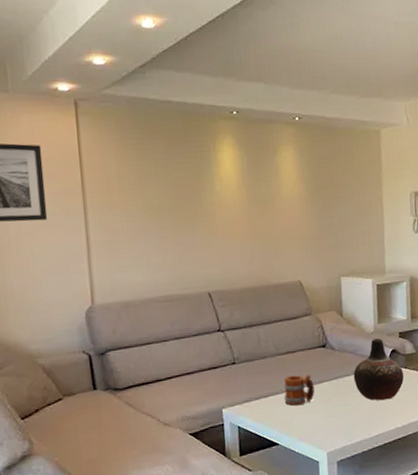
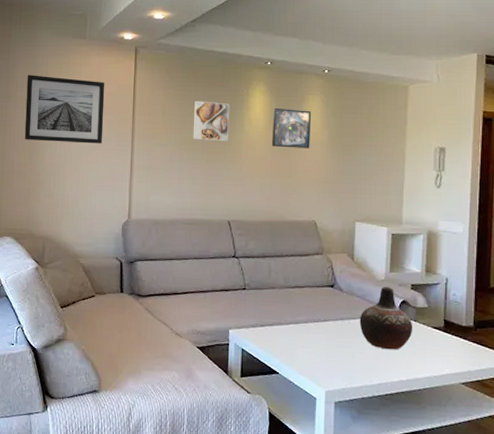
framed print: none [154,160,198,206] -> present [192,101,230,141]
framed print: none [244,162,288,206] -> present [272,107,312,148]
mug: present [284,374,315,406] -> none [288,309,319,339]

